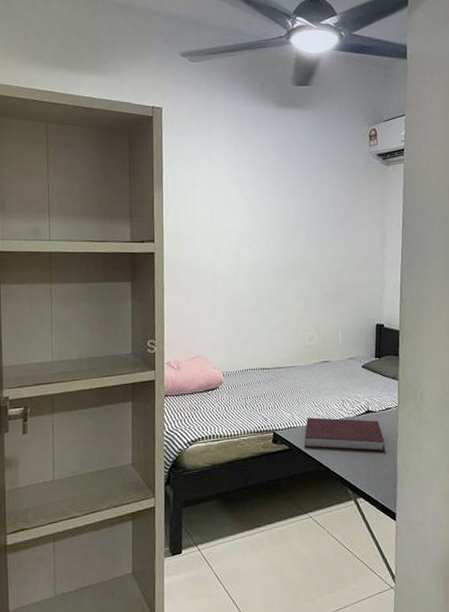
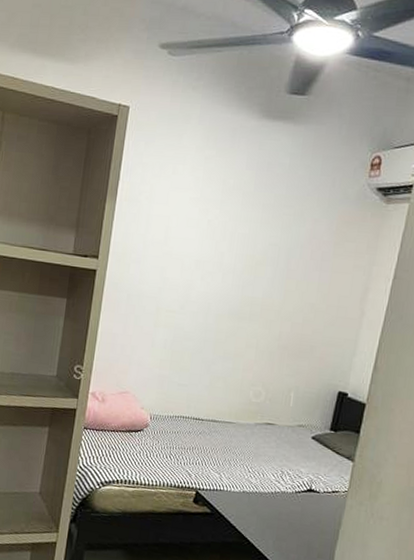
notebook: present [304,417,385,452] -> none [229,483,324,539]

